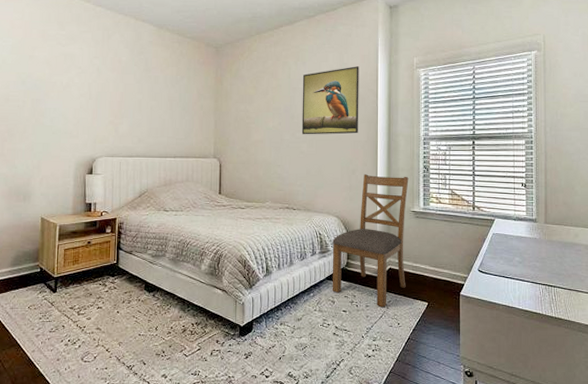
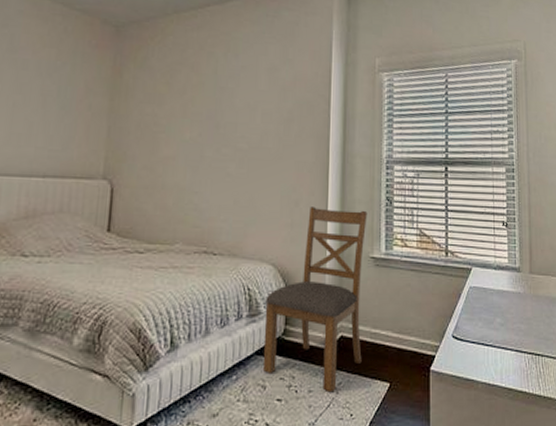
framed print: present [301,66,359,135] -> none [229,63,308,152]

